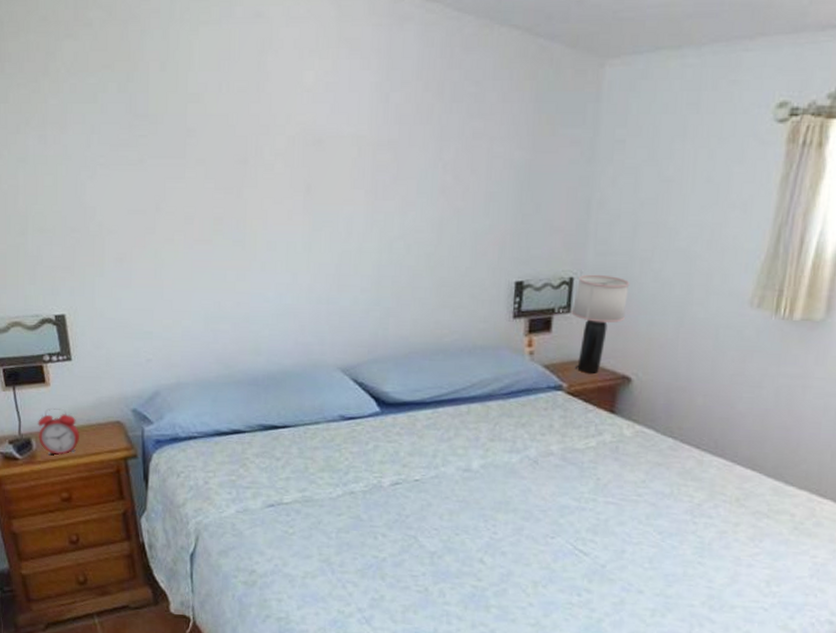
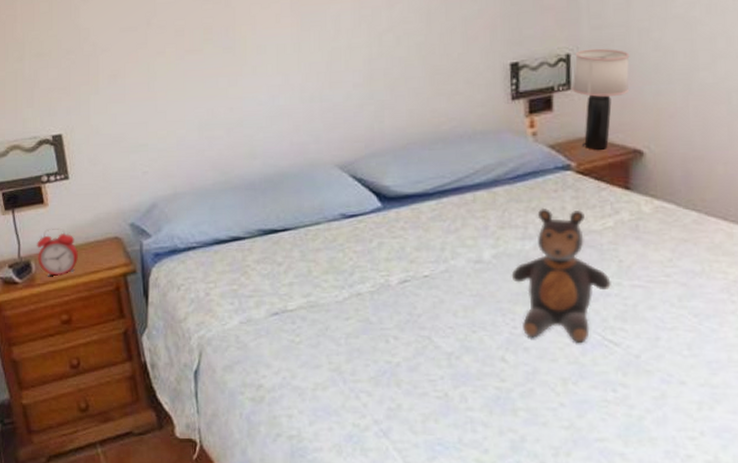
teddy bear: none [496,424,587,551] -> present [511,207,611,344]

